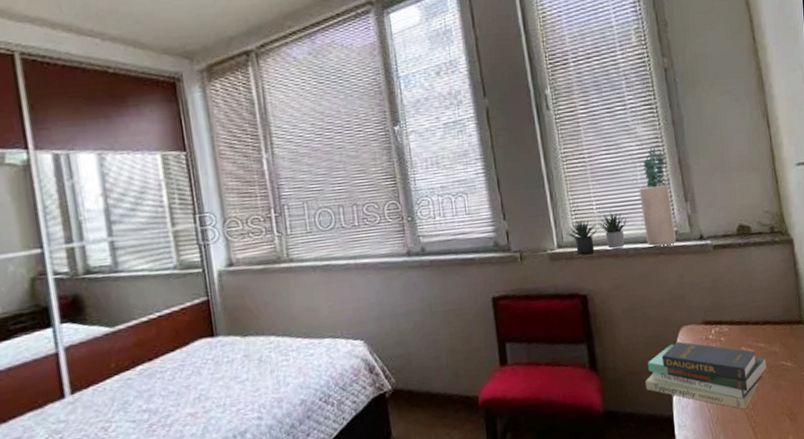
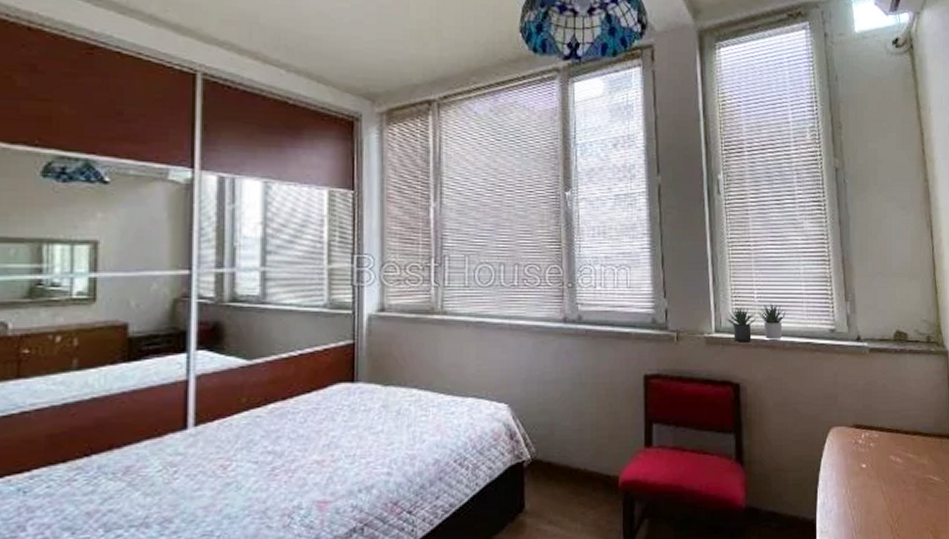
vase: present [639,145,676,247] -> none [801,241,833,343]
books: present [644,341,766,410] -> none [790,442,914,522]

